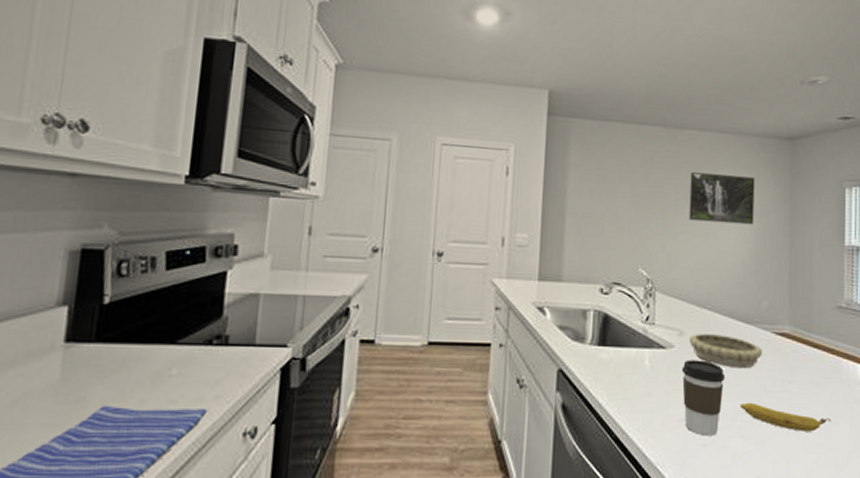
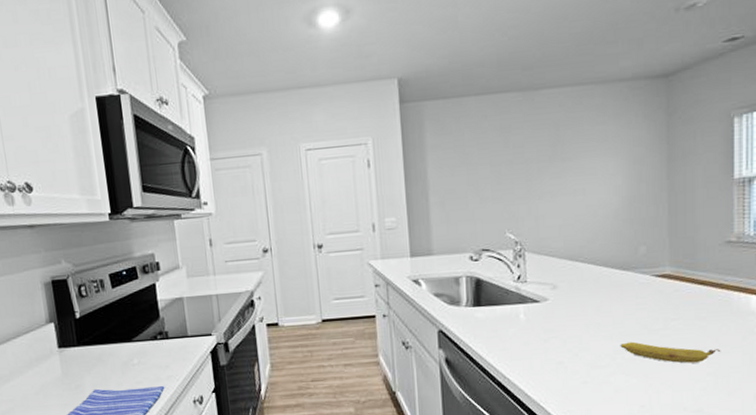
coffee cup: present [681,360,725,436] -> none [557,308,602,375]
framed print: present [689,172,755,225] -> none [552,125,626,180]
decorative bowl: present [689,334,762,369] -> none [563,283,641,312]

